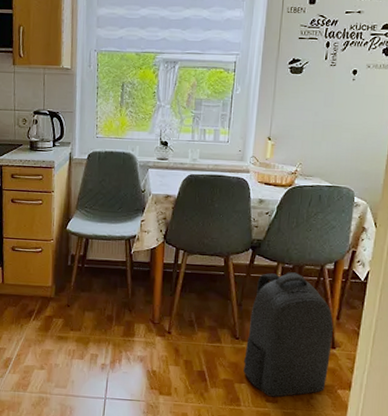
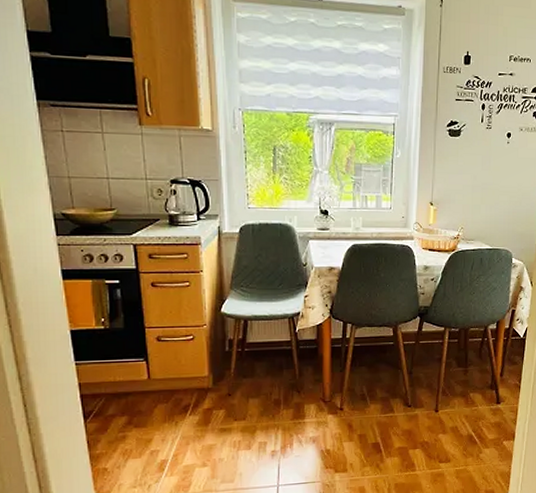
backpack: present [243,272,333,397] -> none [417,335,497,458]

